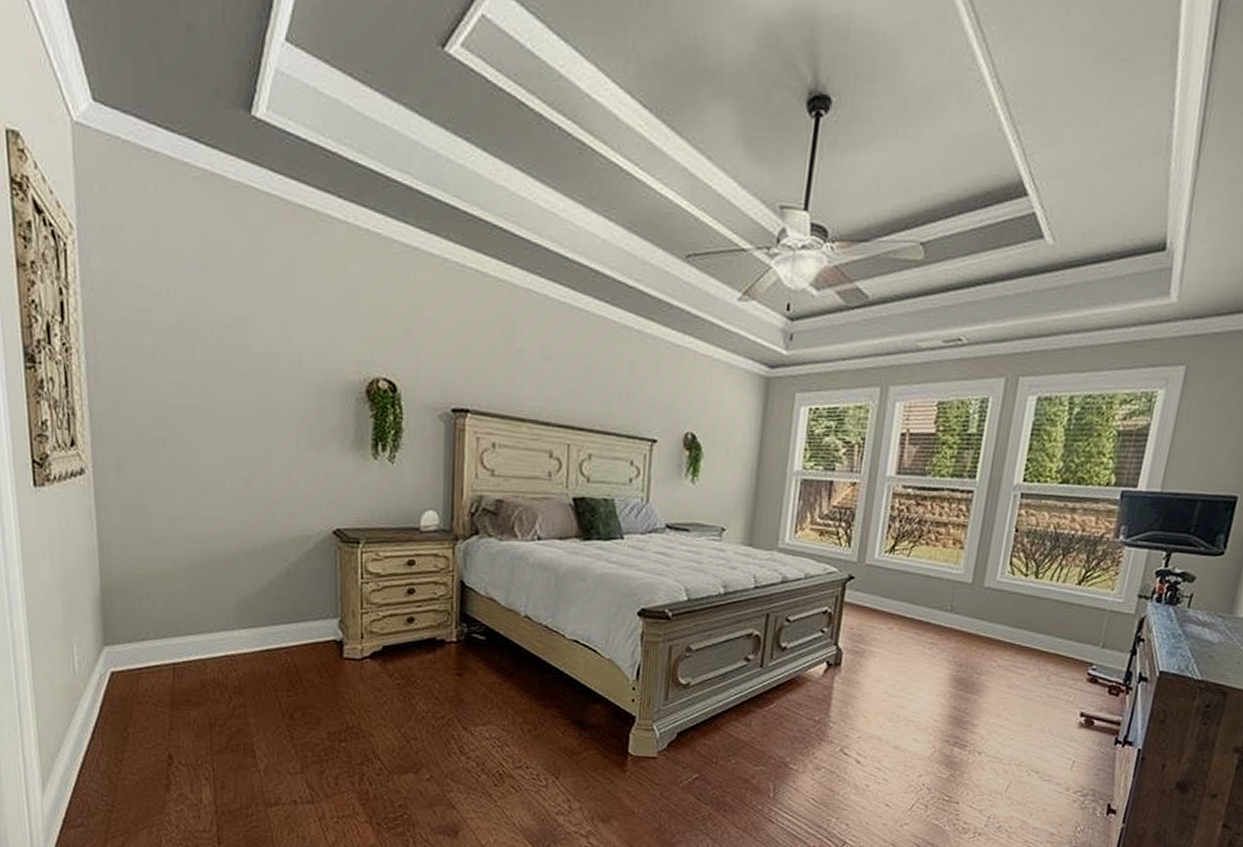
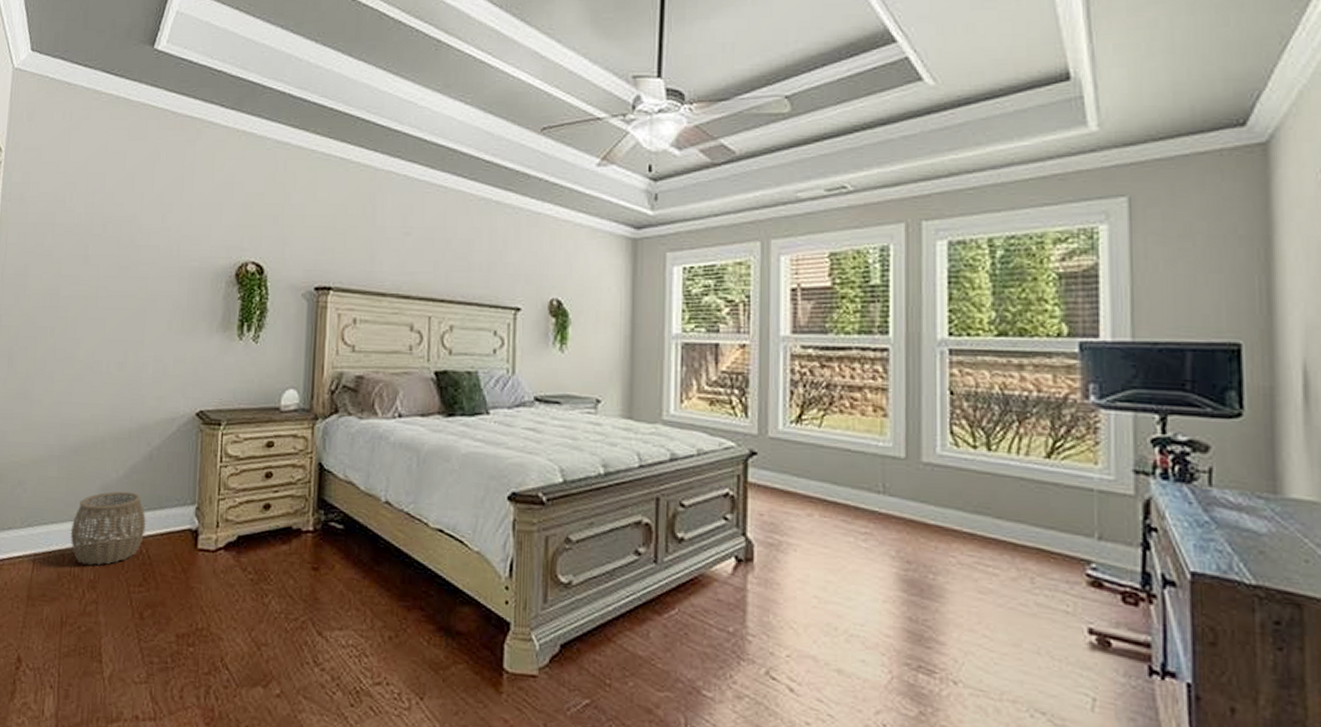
woven basket: none [209,605,289,673] -> present [70,491,146,566]

